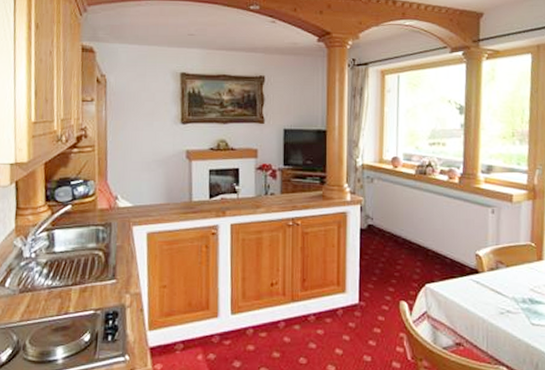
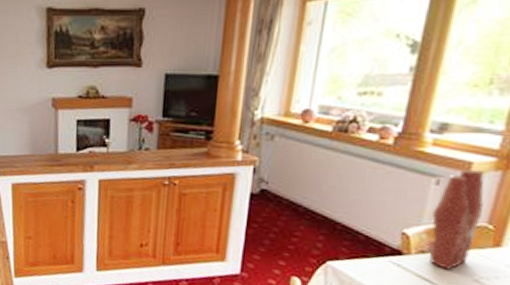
pottery vessel: none [494,200,526,283] -> present [428,169,485,270]

